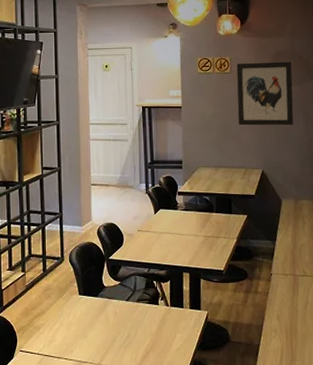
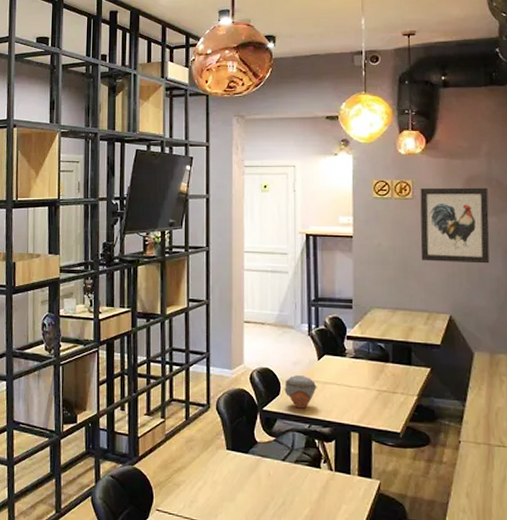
jar: none [127,228,154,256] -> present [284,375,317,409]

